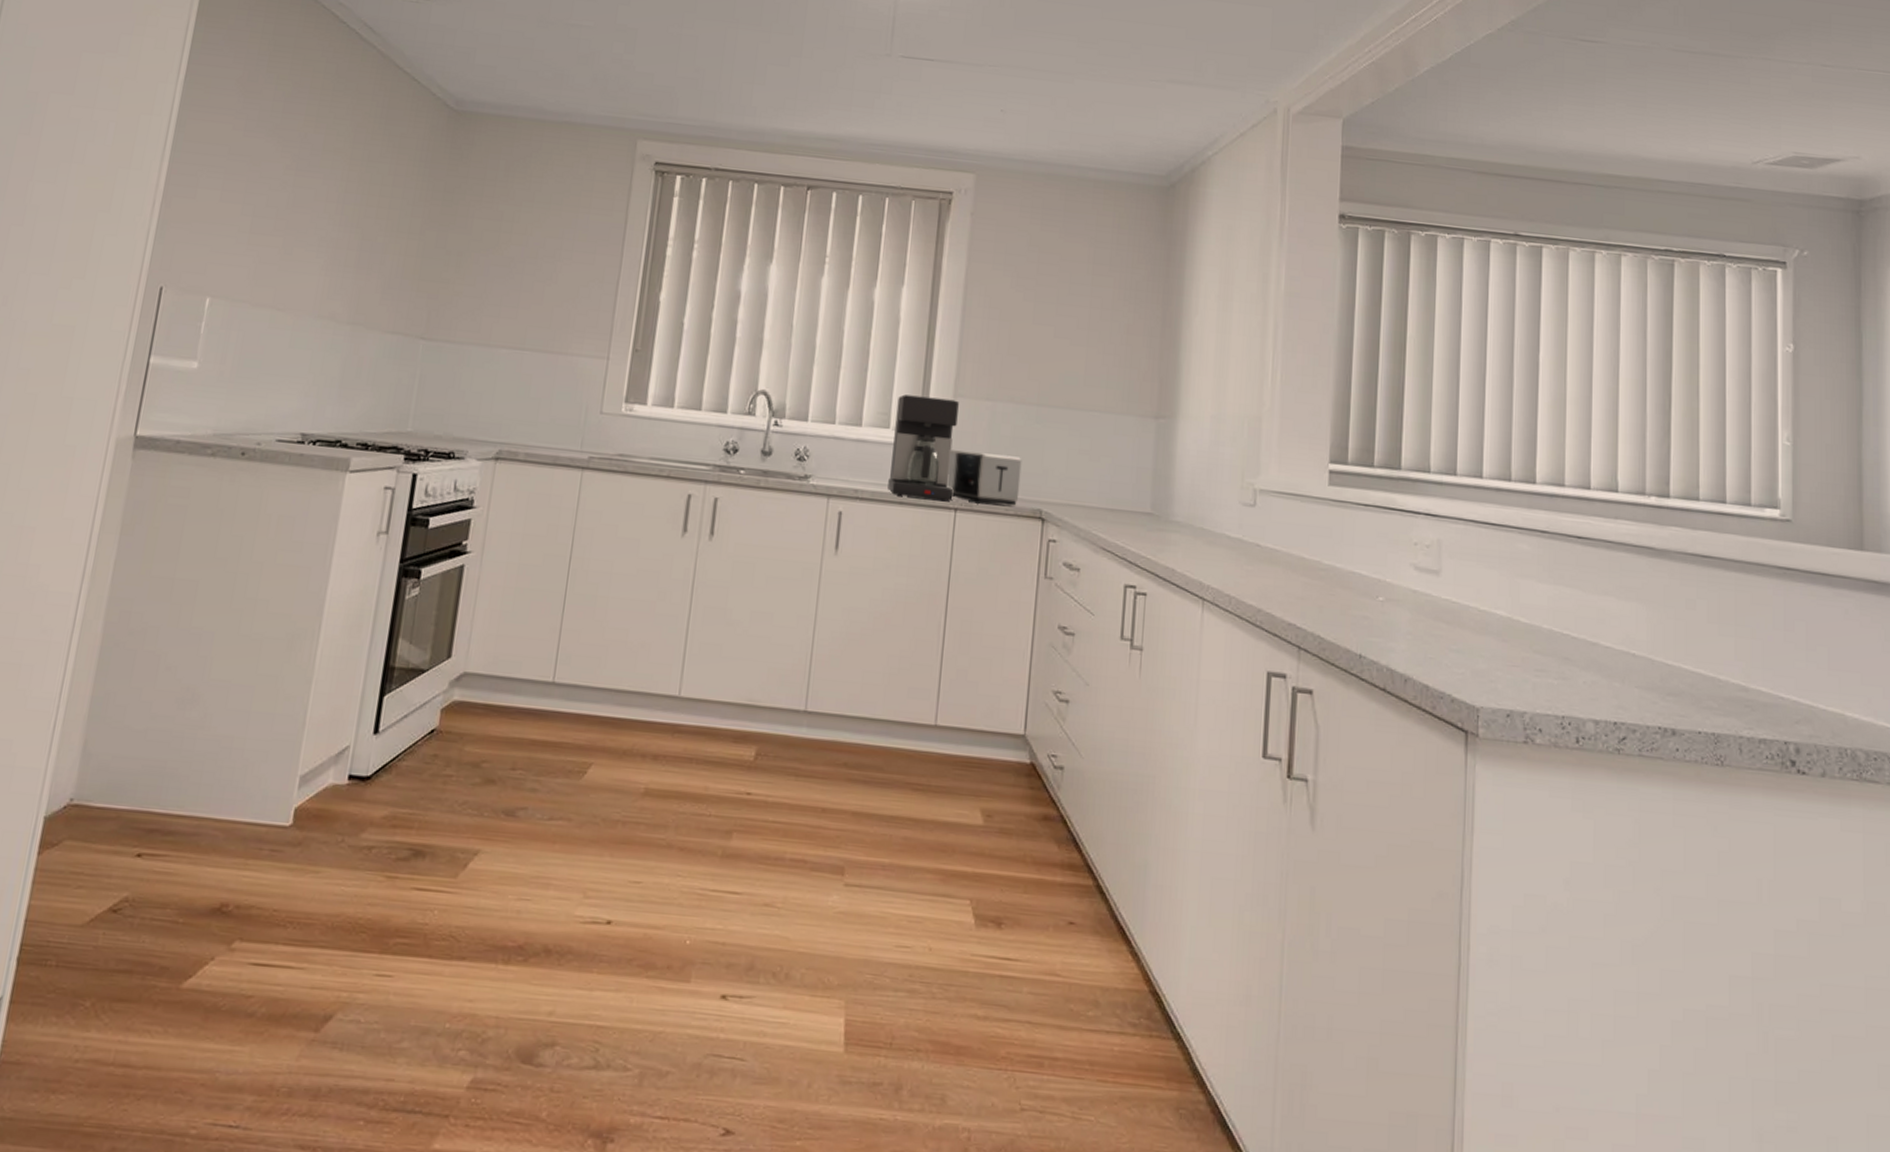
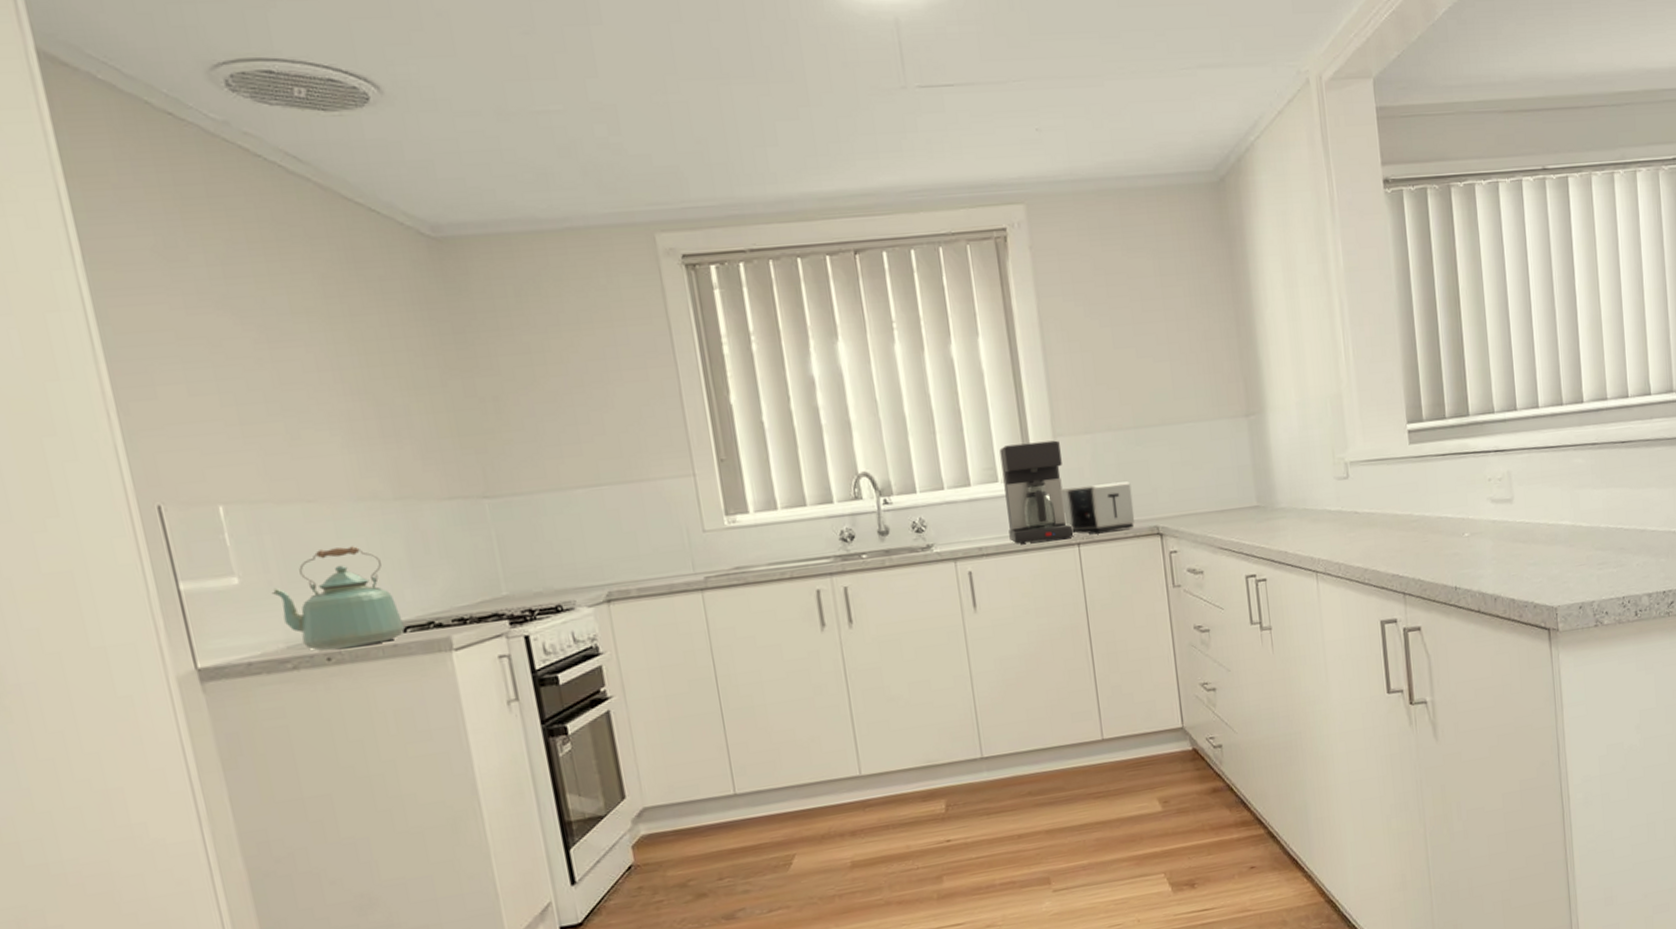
kettle: none [219,354,317,450] -> present [271,546,406,652]

